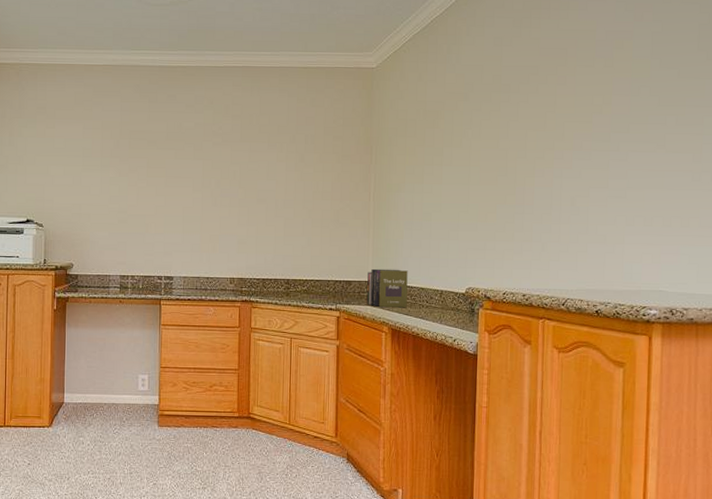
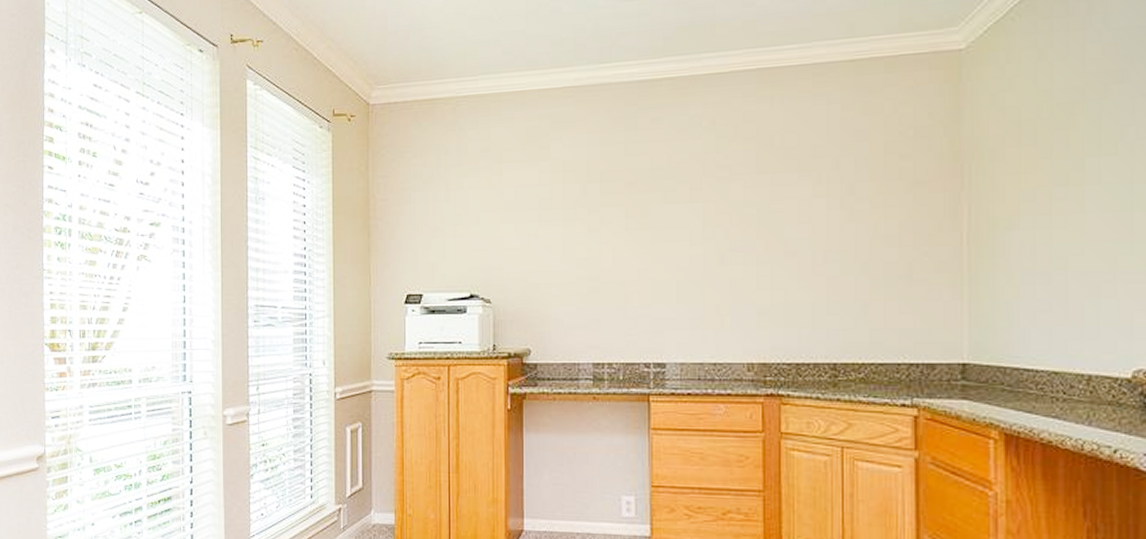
books: present [367,268,408,307] -> none [962,344,1030,401]

